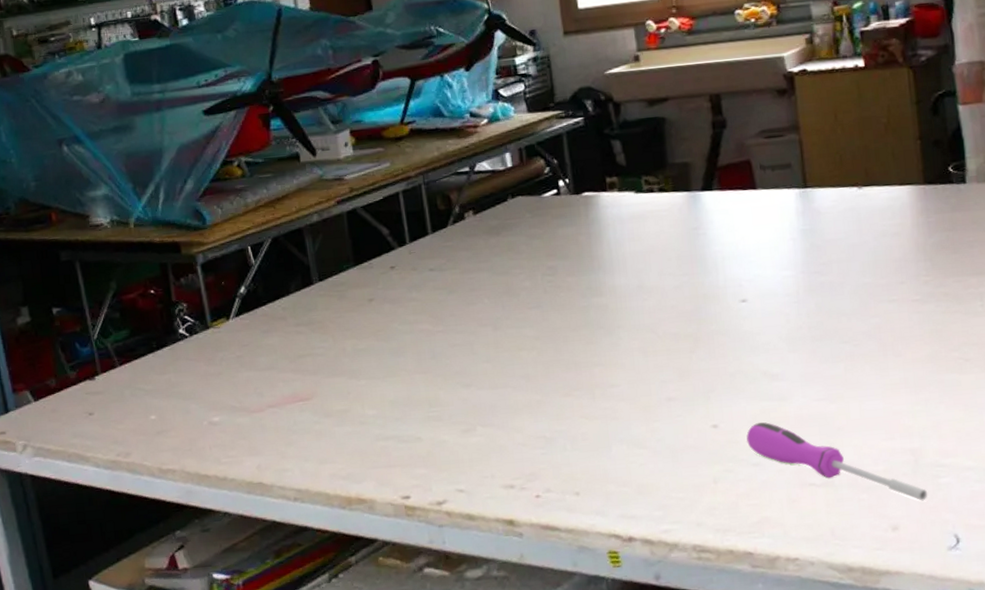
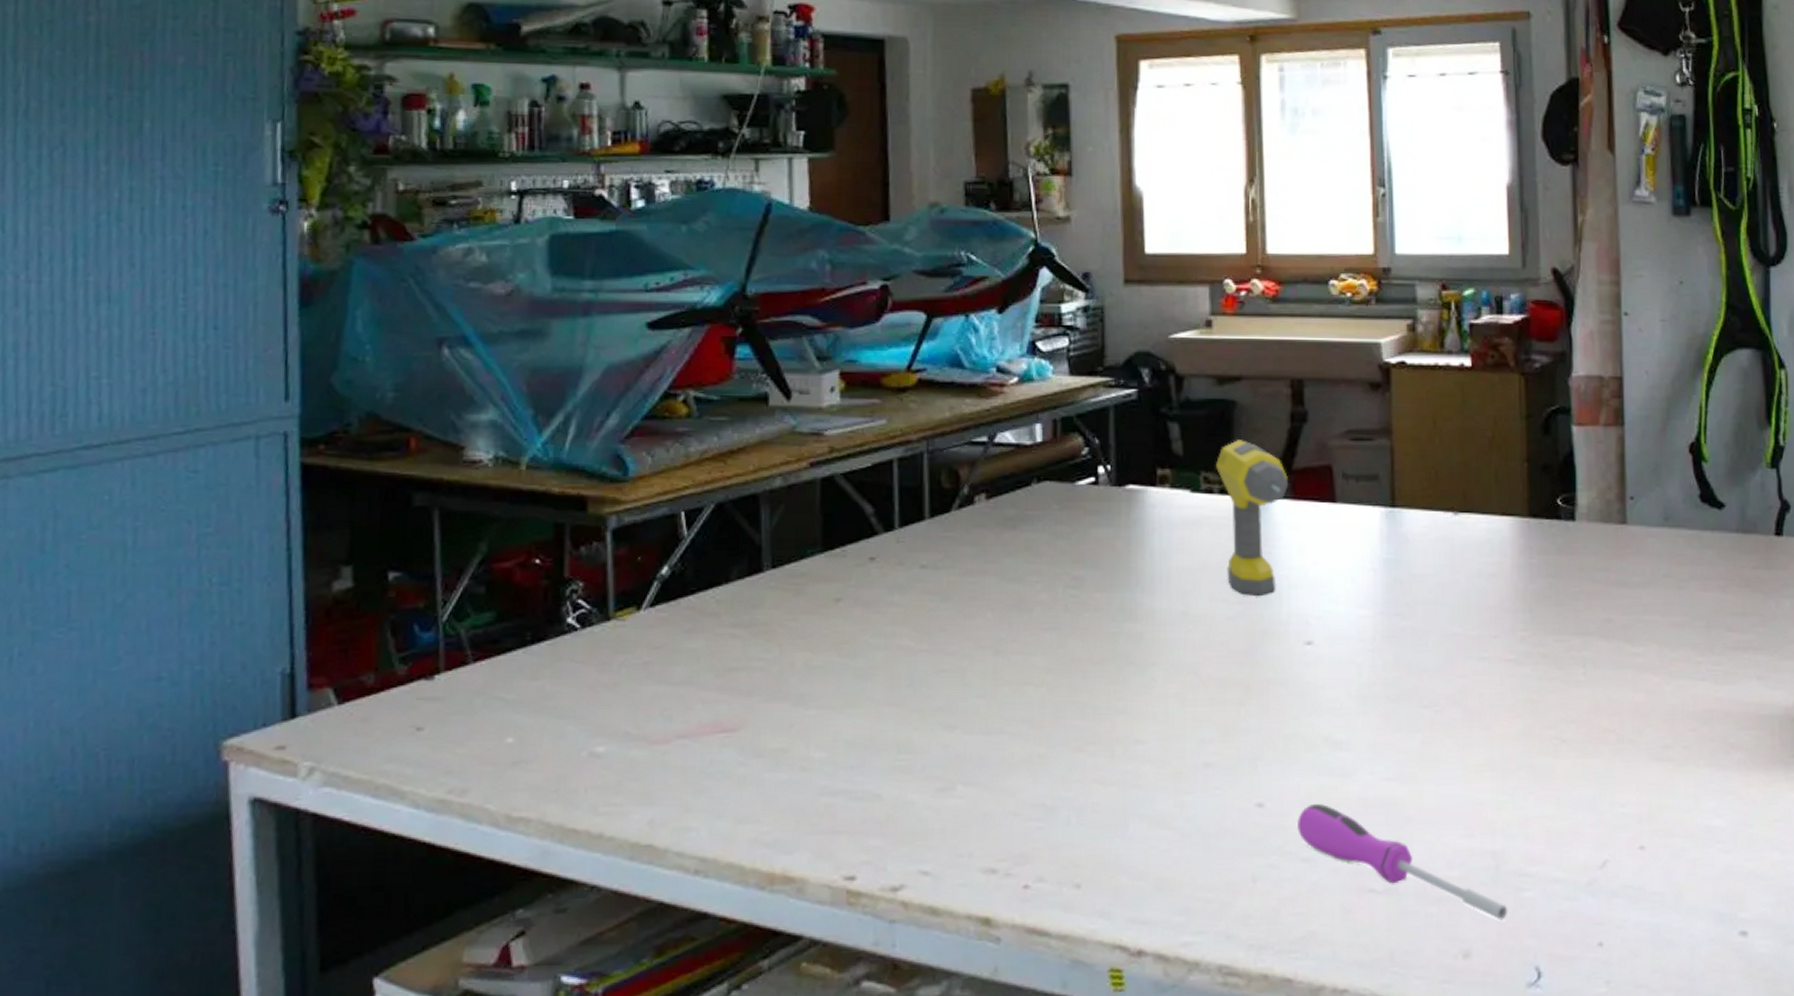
power drill: none [653,148,716,269] -> present [1215,440,1289,596]

